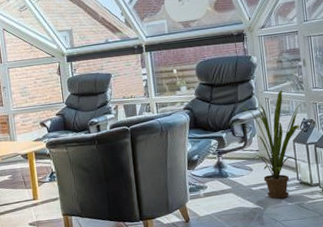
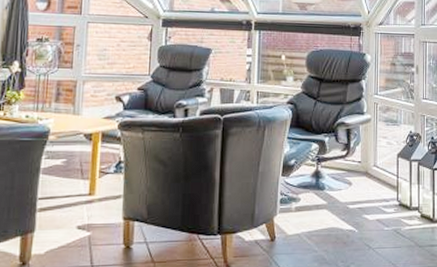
house plant: present [241,90,302,199] -> none [348,96,411,221]

